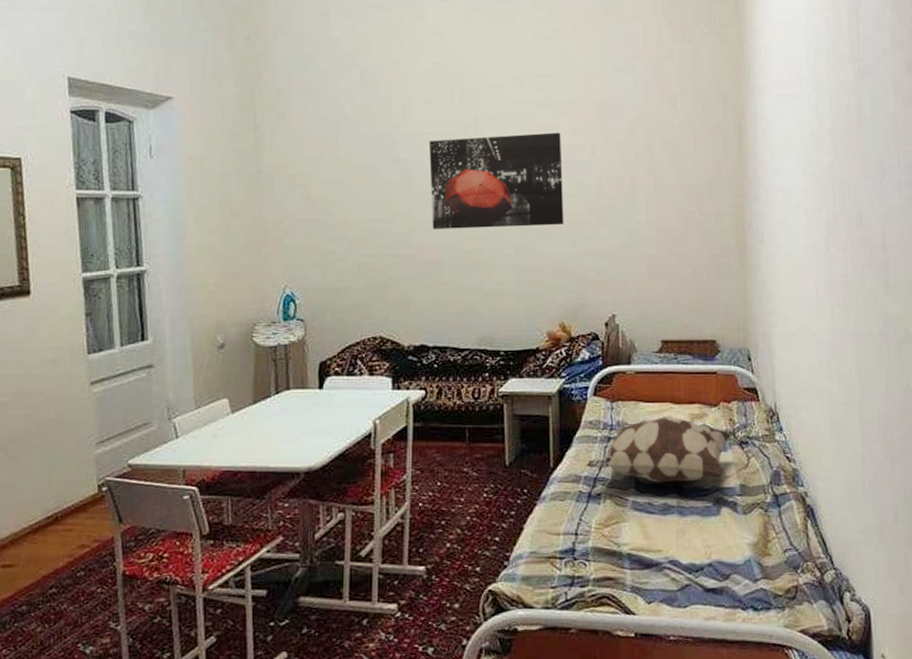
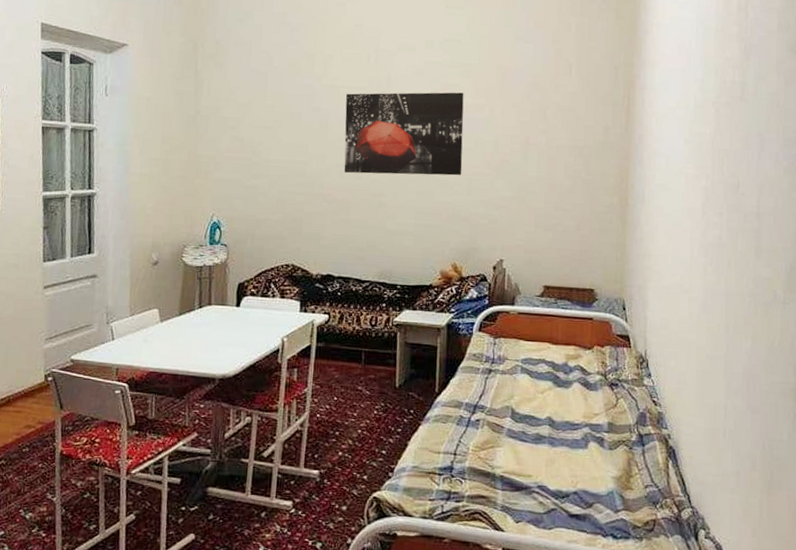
decorative pillow: present [586,415,732,483] -> none [468,354,603,415]

